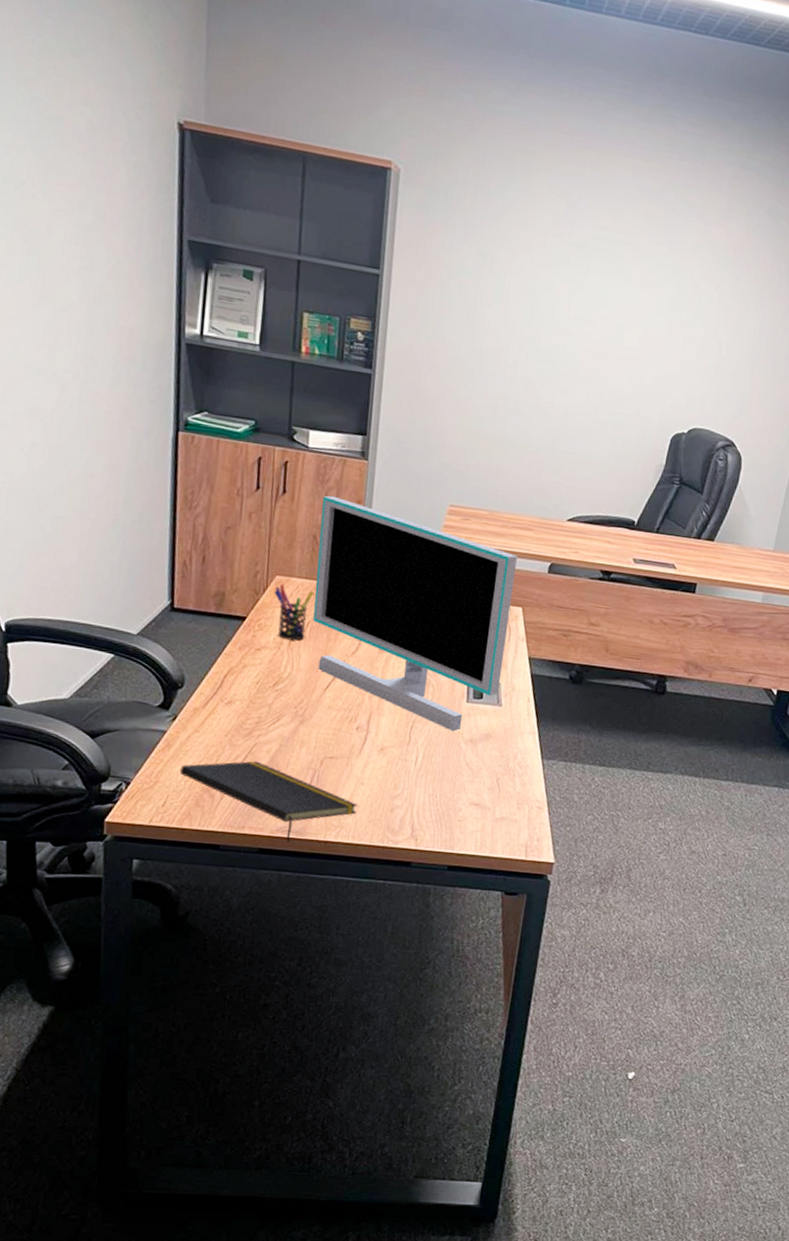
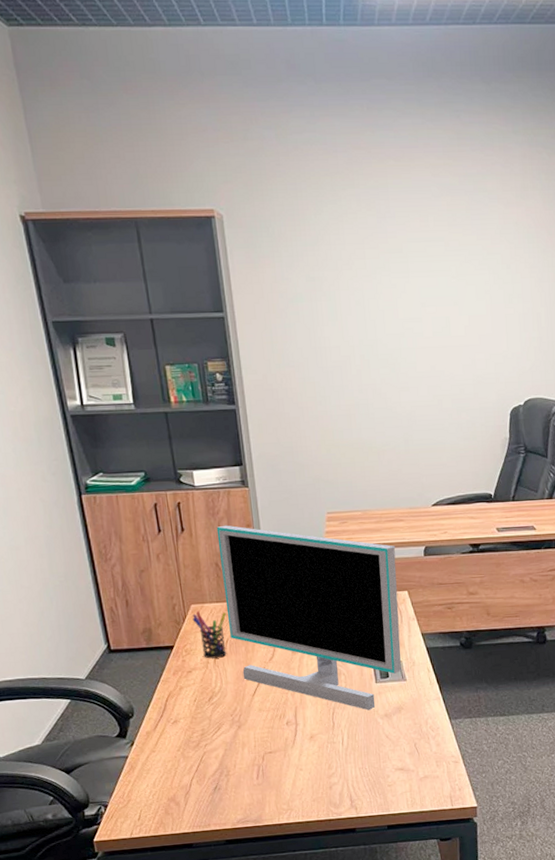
notepad: present [180,761,358,842] -> none [146,767,302,831]

